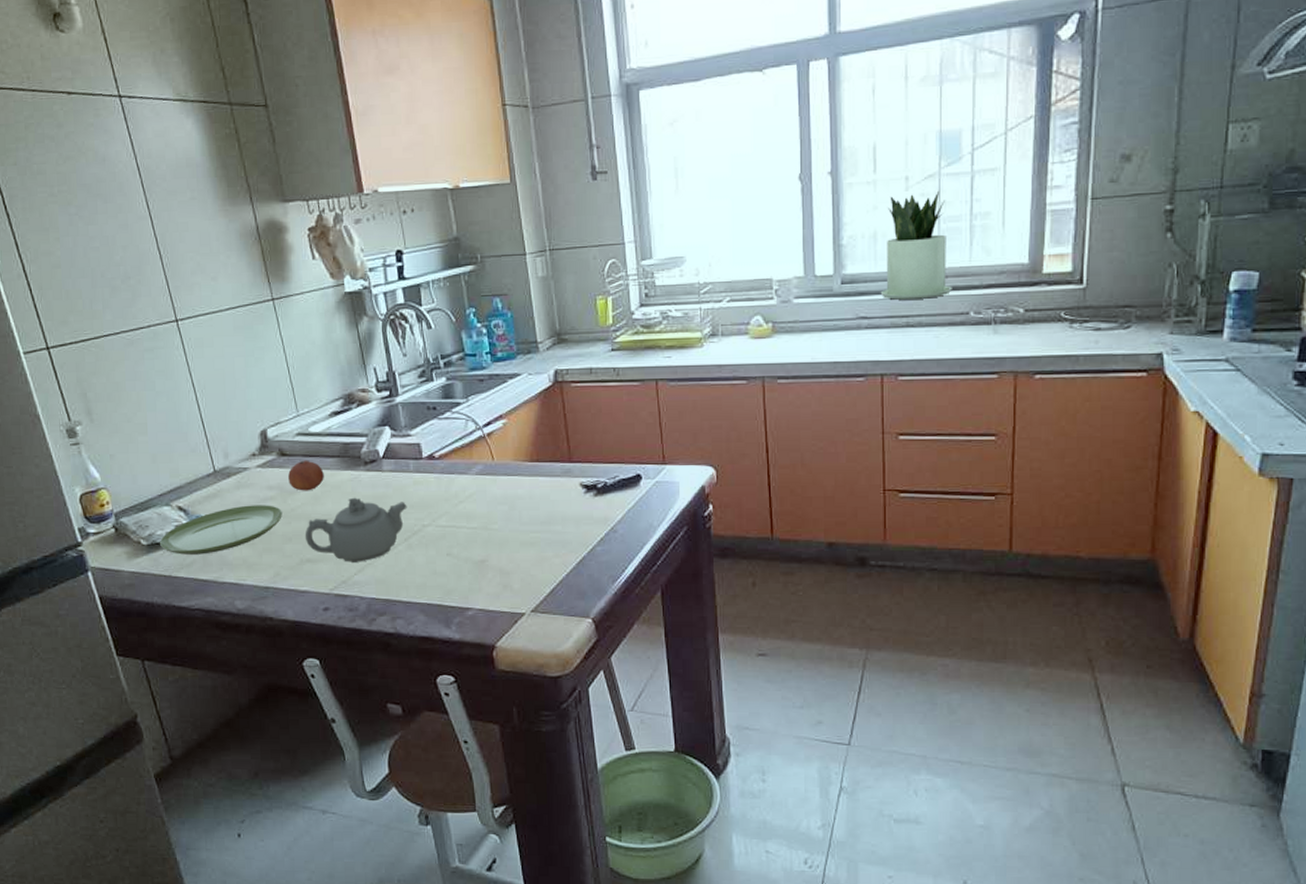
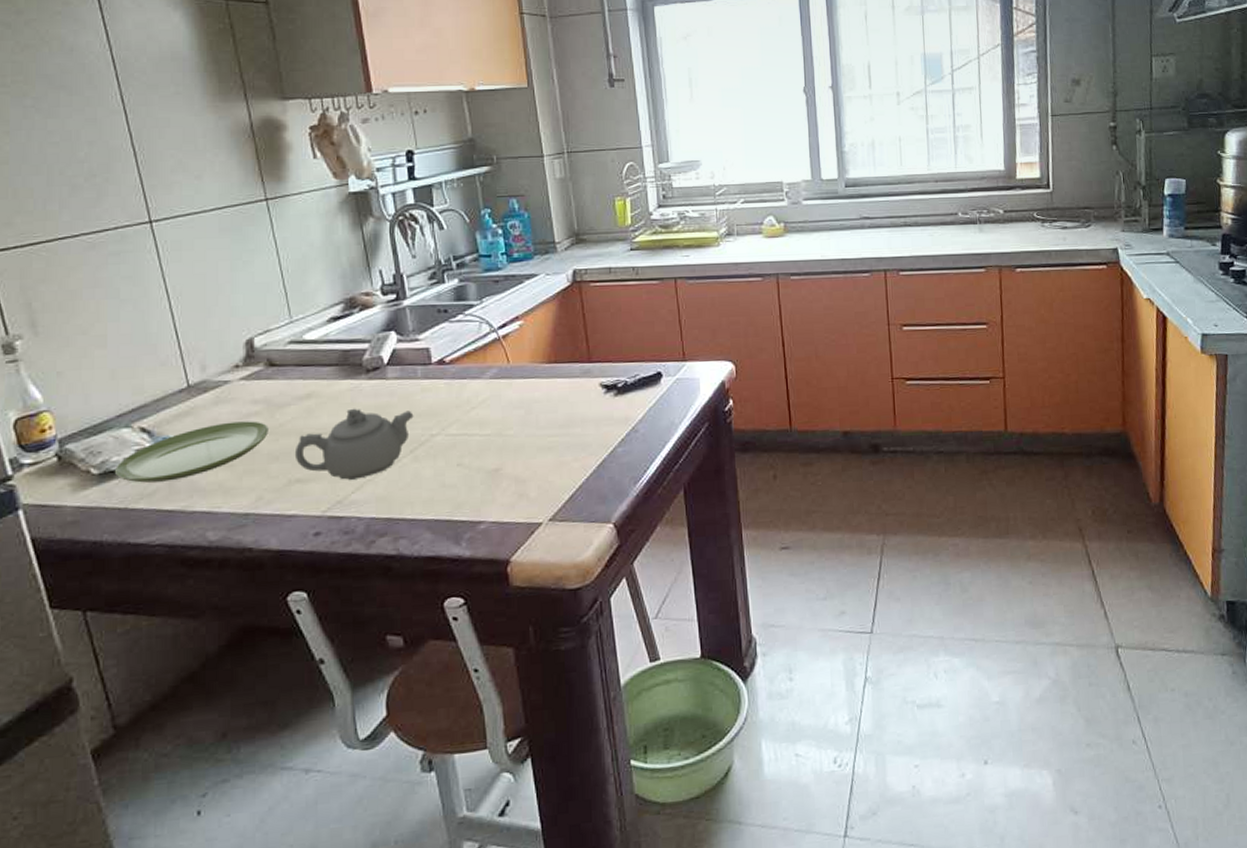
fruit: present [288,460,324,491] -> none [277,370,319,404]
planter: present [880,190,952,300] -> none [880,105,942,202]

